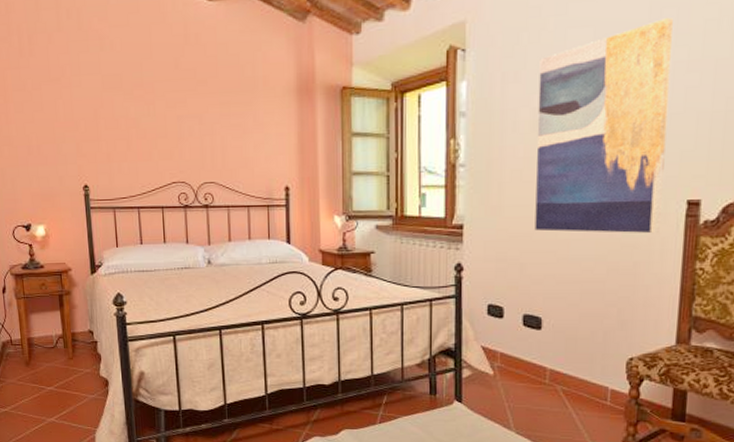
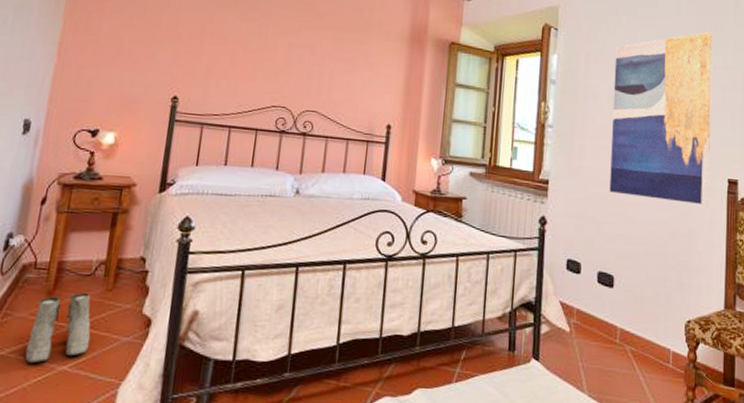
boots: none [21,361,66,417] -> present [24,292,91,364]

